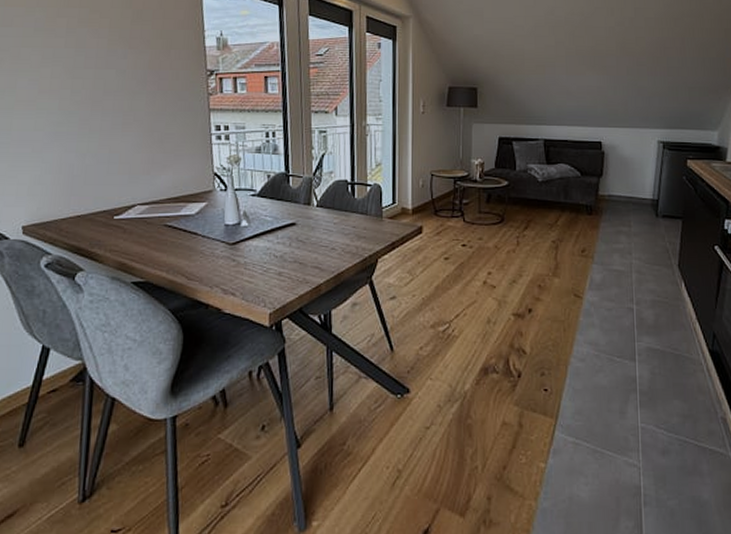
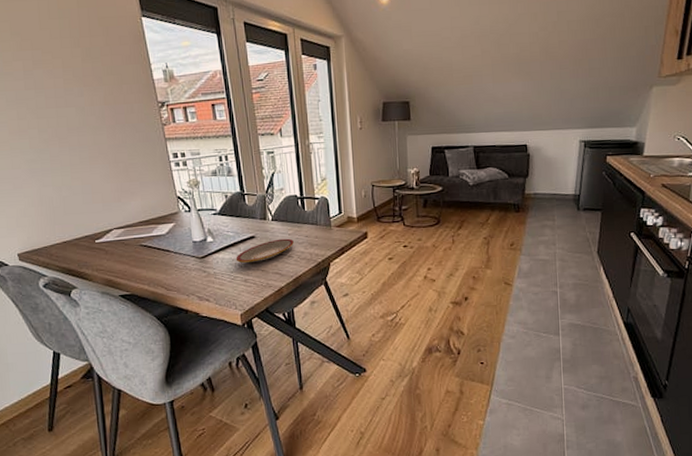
plate: none [271,228,339,253] -> present [236,238,294,263]

